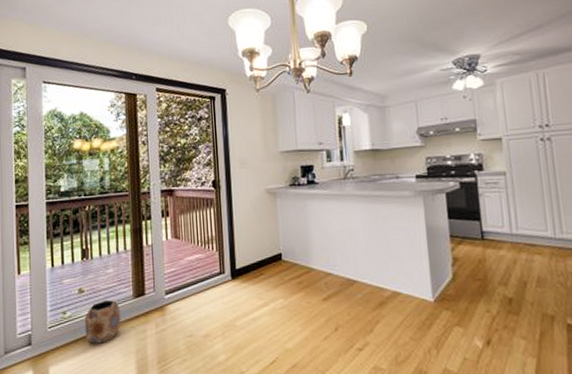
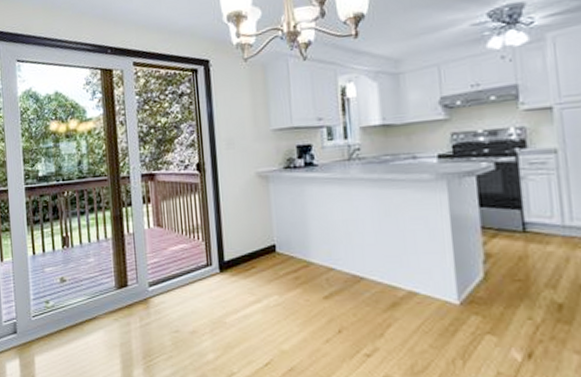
planter: present [84,299,121,344] -> none [67,290,104,335]

